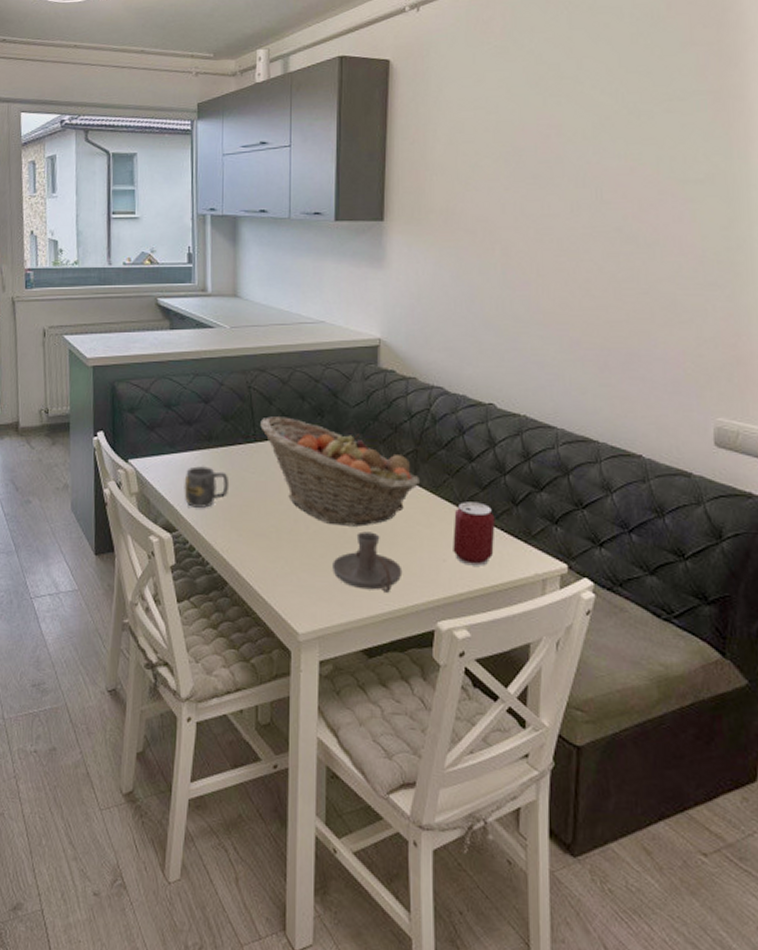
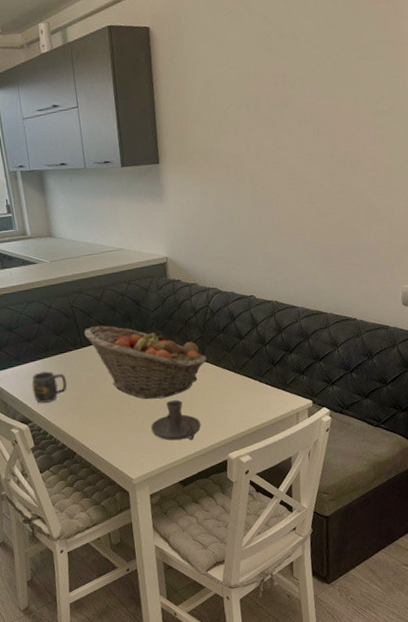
can: present [453,502,495,566] -> none [233,367,263,412]

